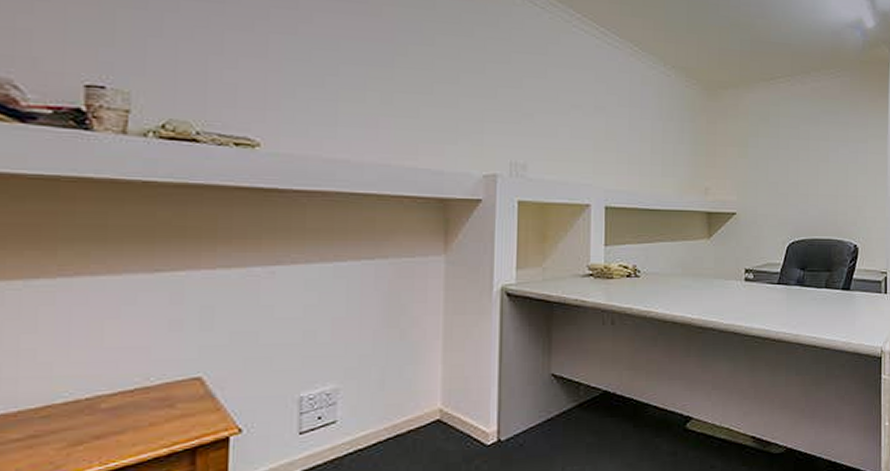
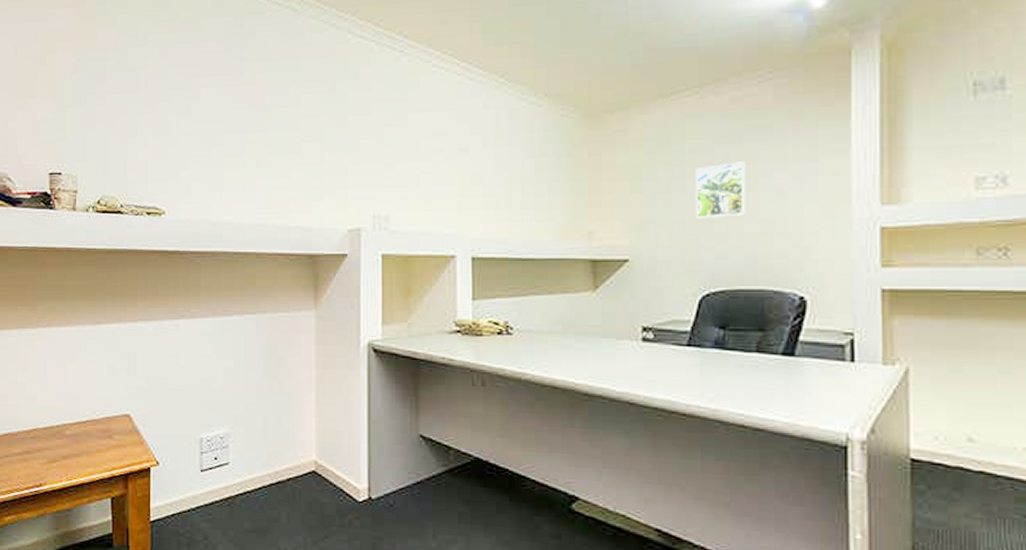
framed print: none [786,138,821,182] -> present [696,161,745,220]

